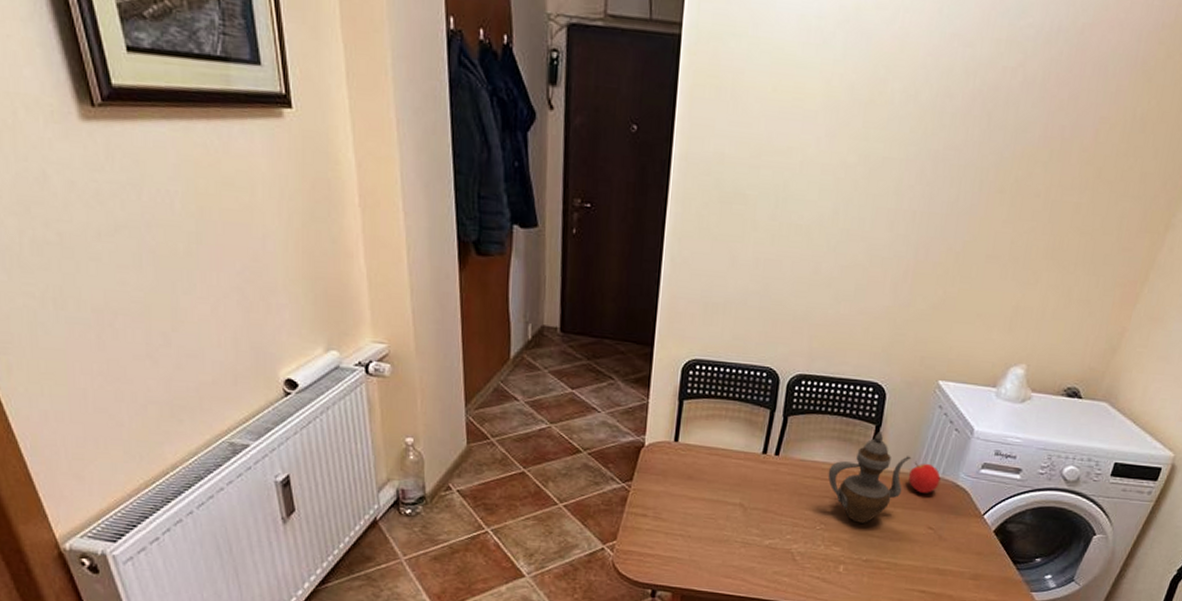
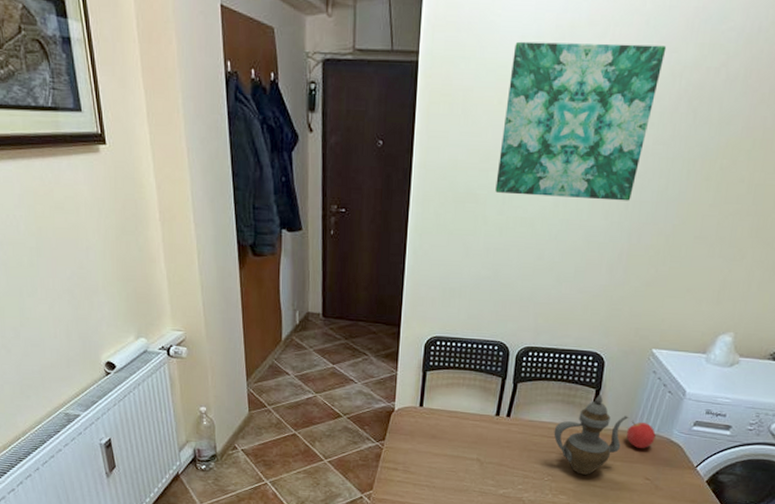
wall art: none [767,20,961,212] -> present [495,41,667,201]

